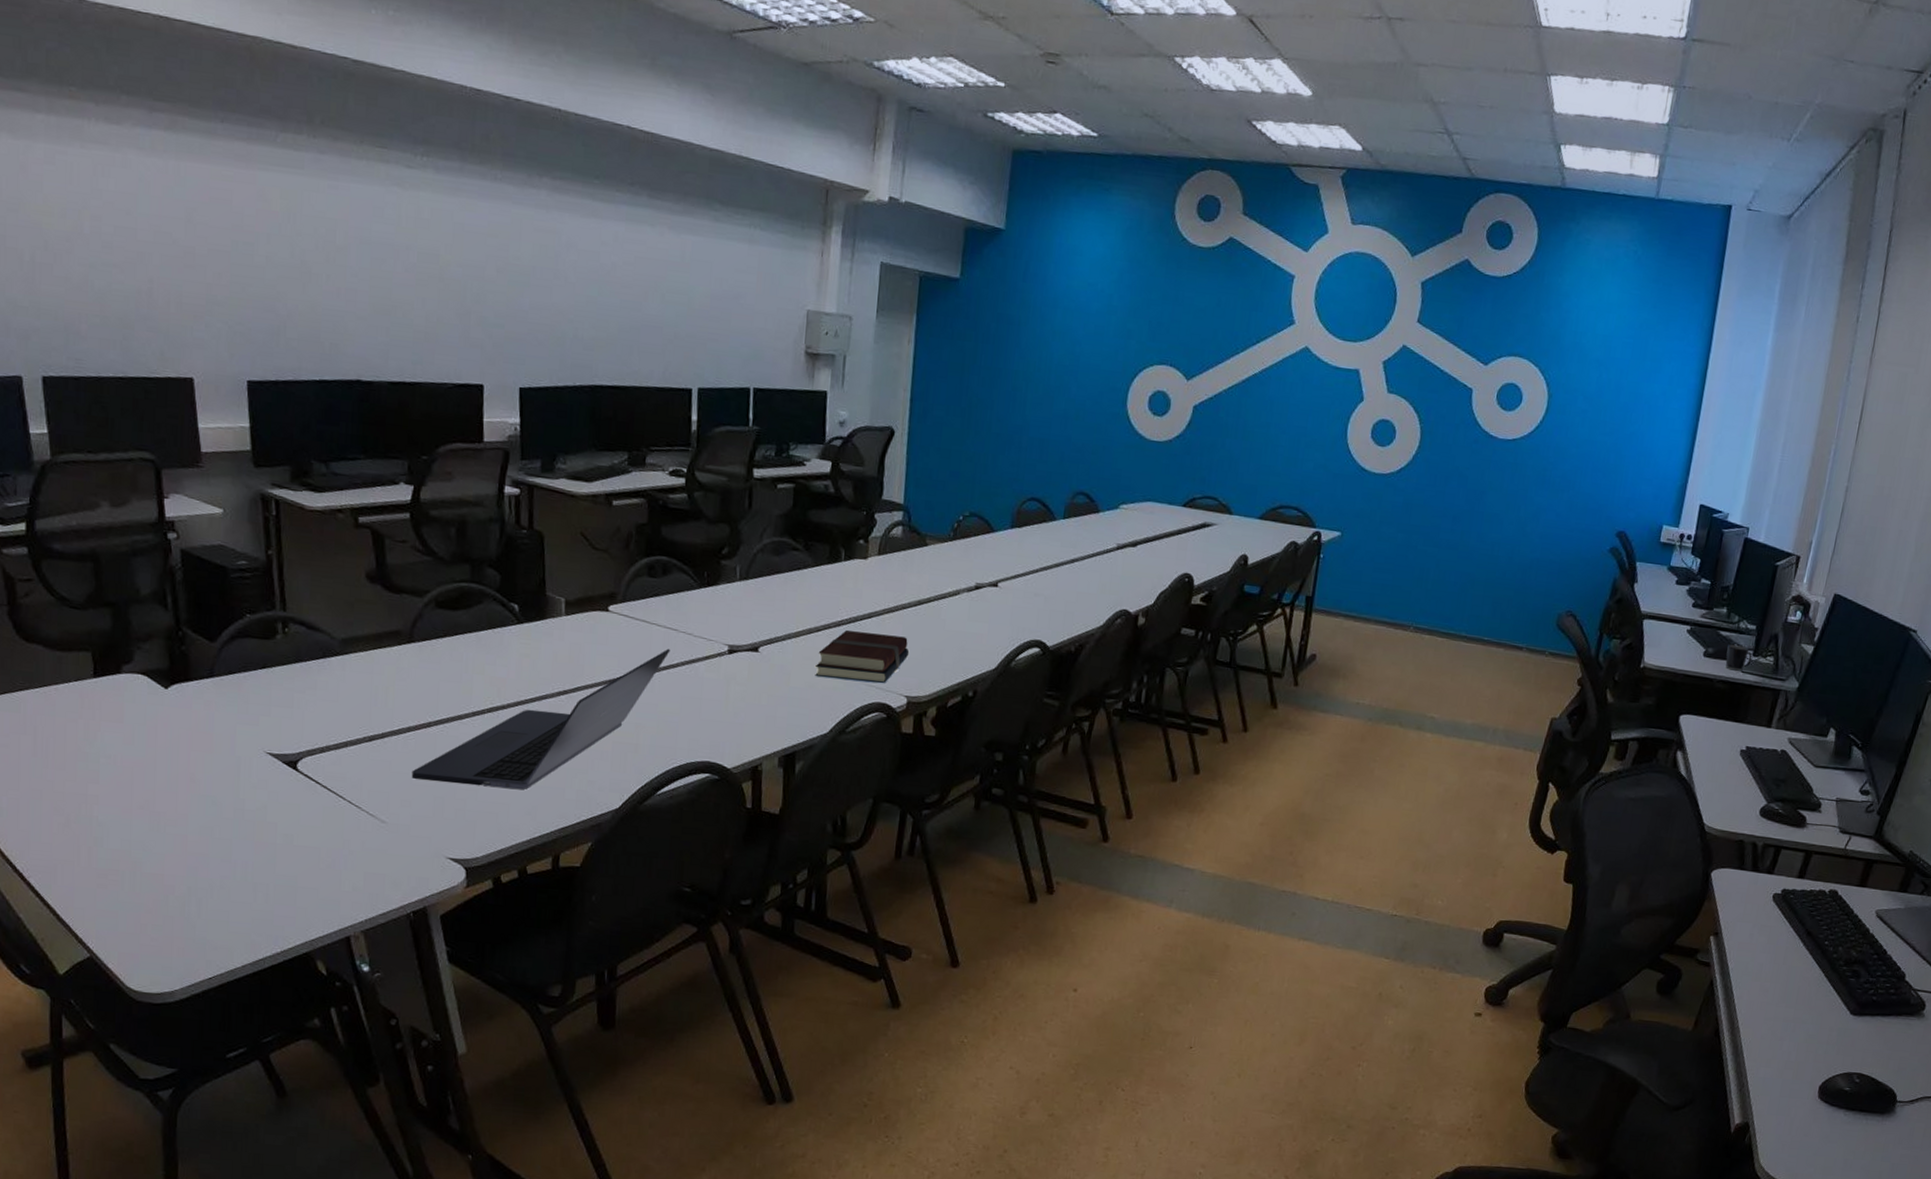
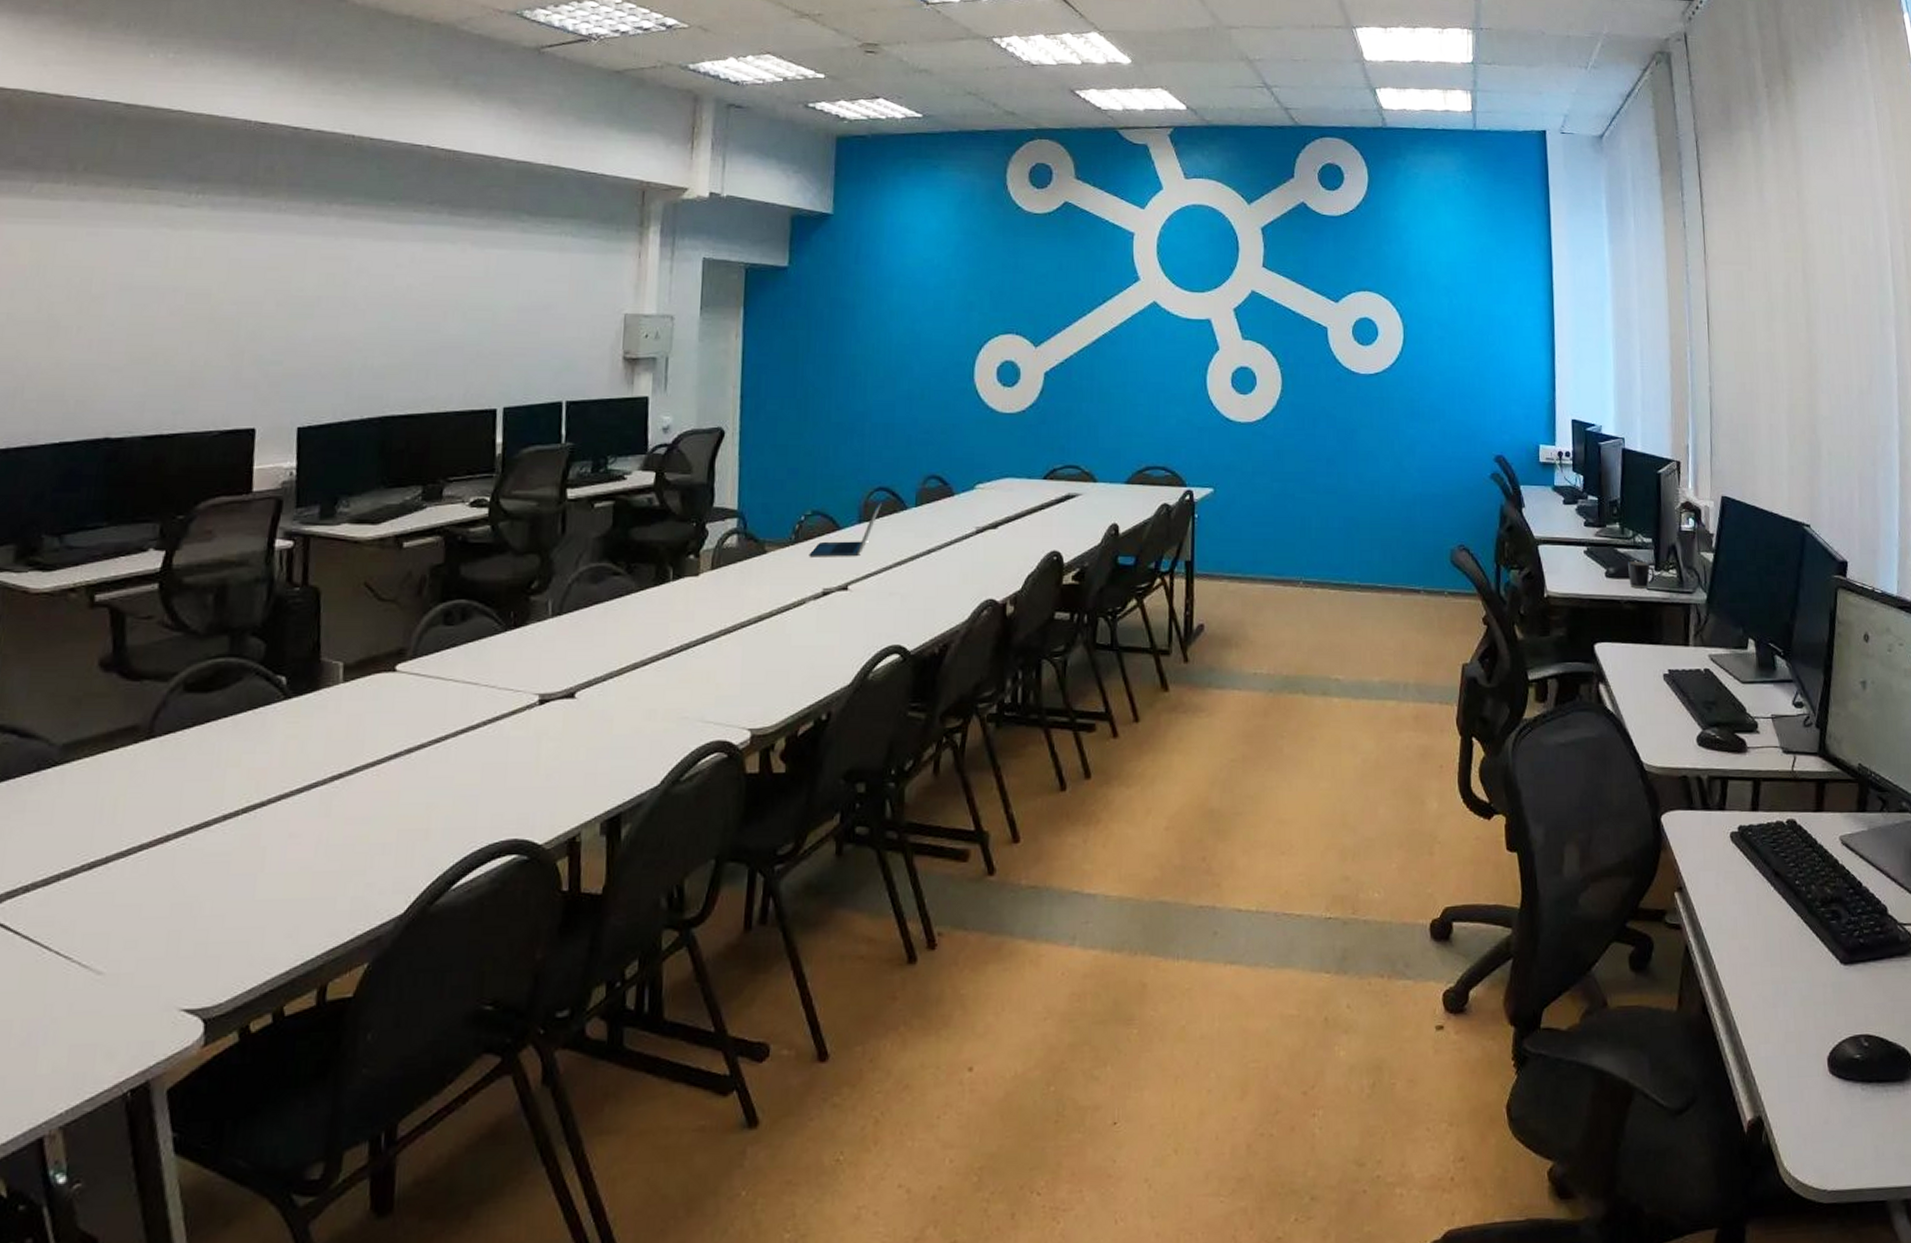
laptop: present [411,648,671,789] -> none [140,707,470,910]
books: present [815,630,910,683] -> none [642,660,751,718]
laptop: none [965,511,1033,559] -> present [809,502,882,557]

